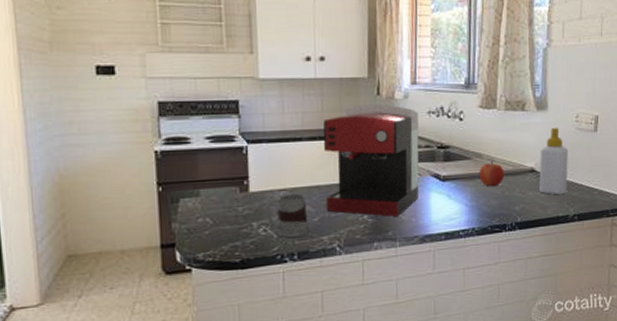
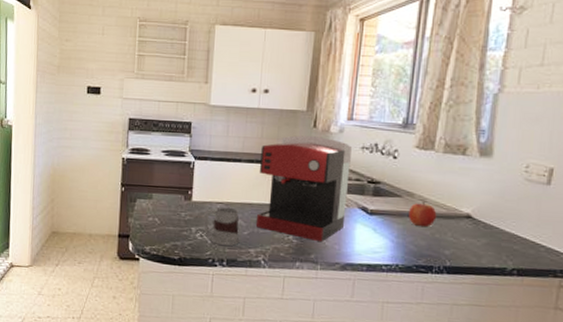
soap bottle: present [539,127,568,195] -> none [474,175,512,246]

